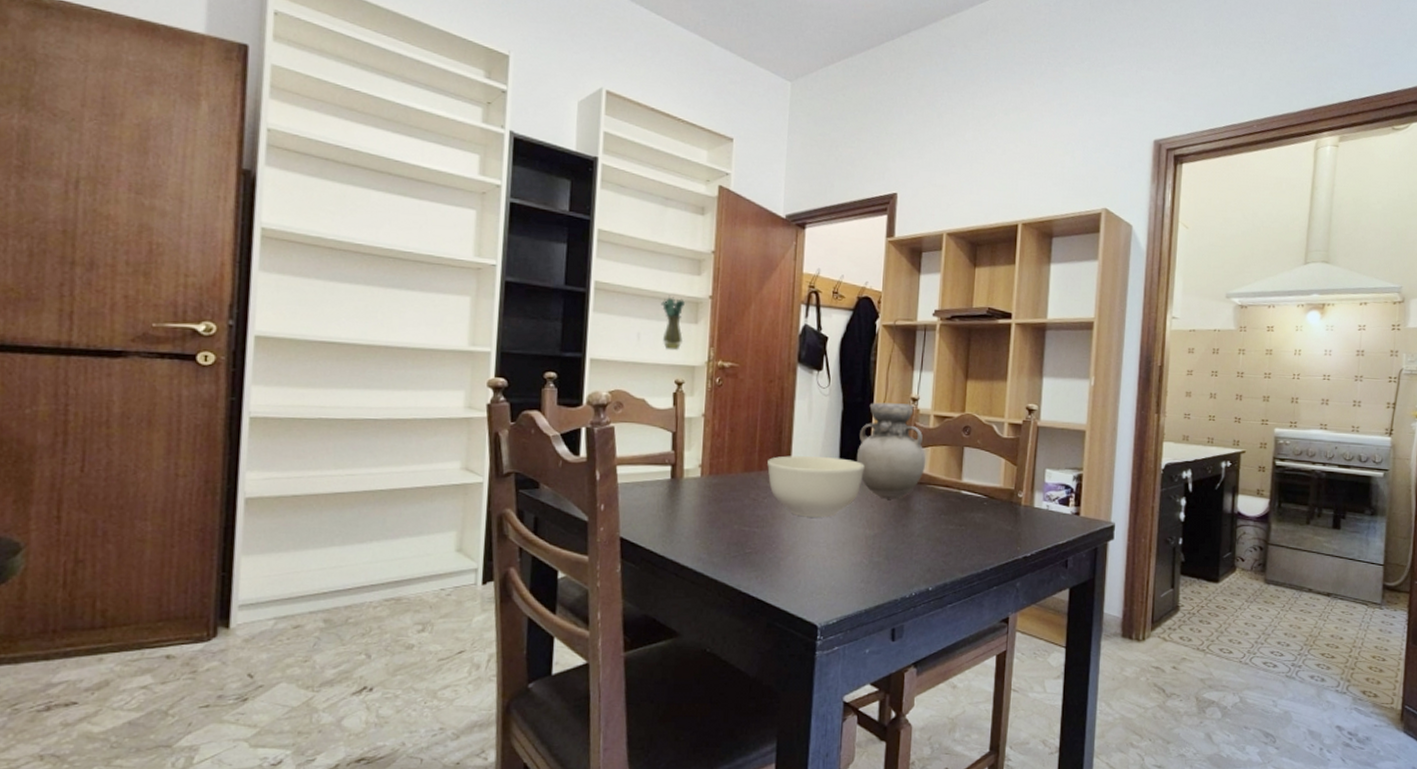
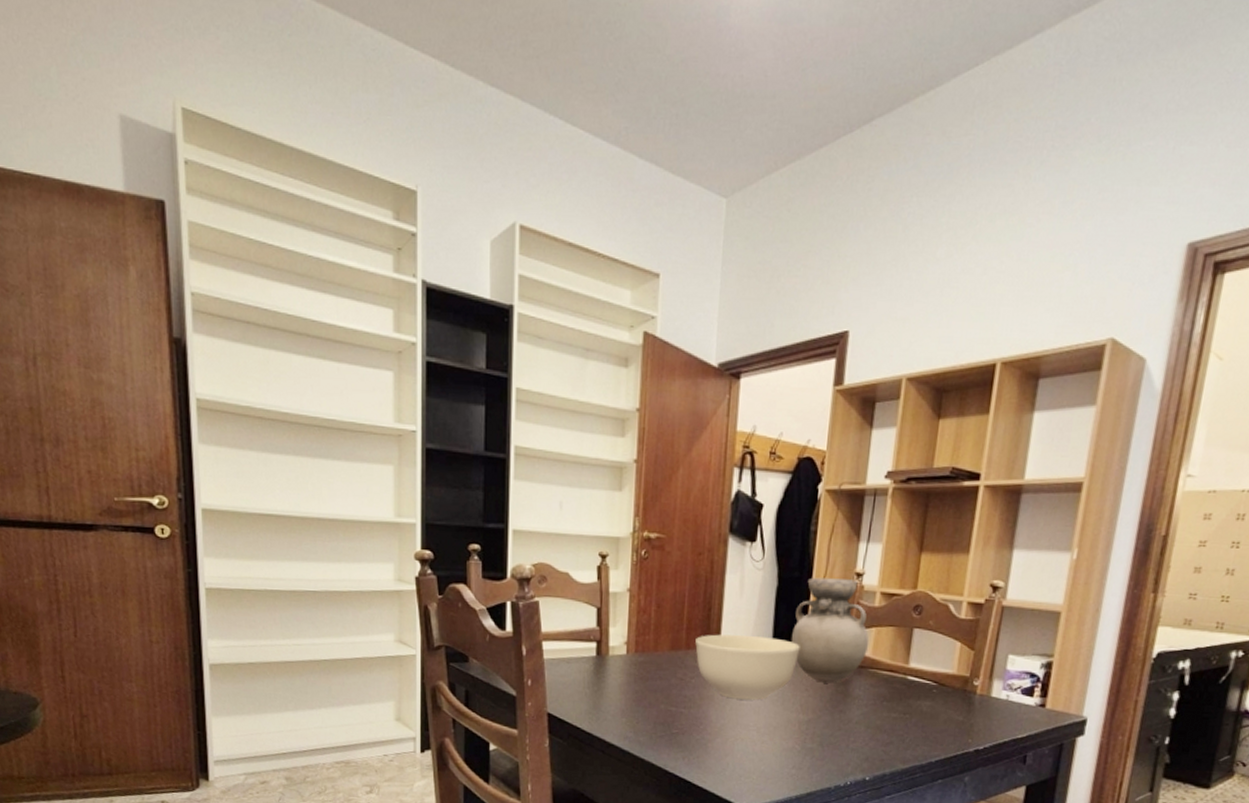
vase: present [661,295,685,351] -> none [583,460,608,521]

